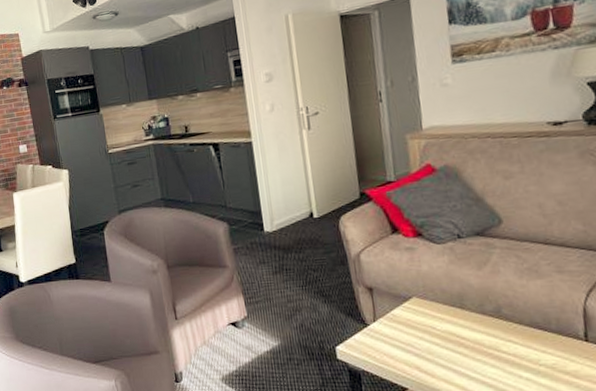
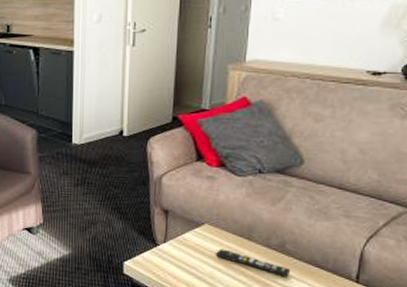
remote control: none [430,321,513,345] -> present [216,249,291,278]

